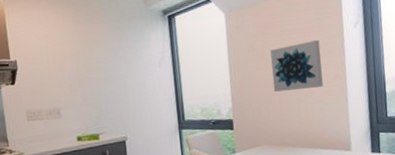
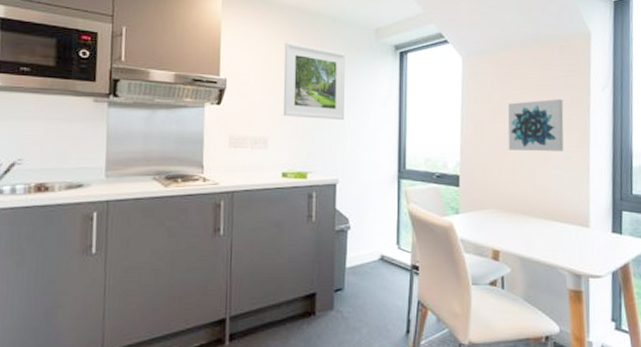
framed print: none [63,20,125,88] -> present [282,42,345,120]

